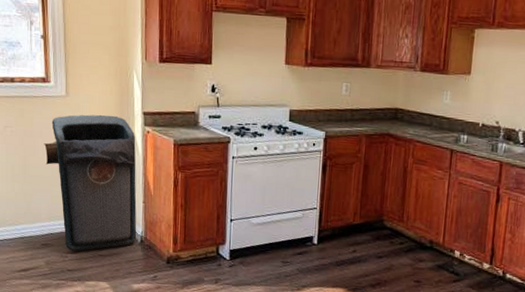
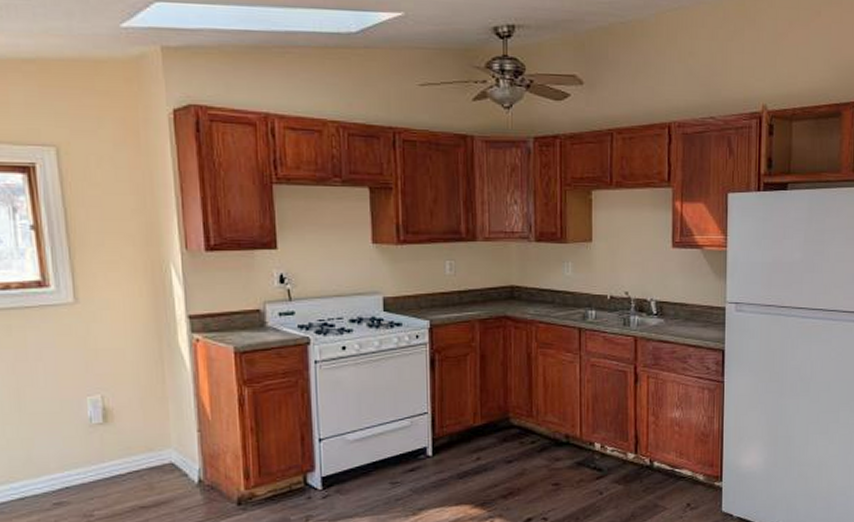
trash can: present [43,114,137,252] -> none [45,323,193,508]

